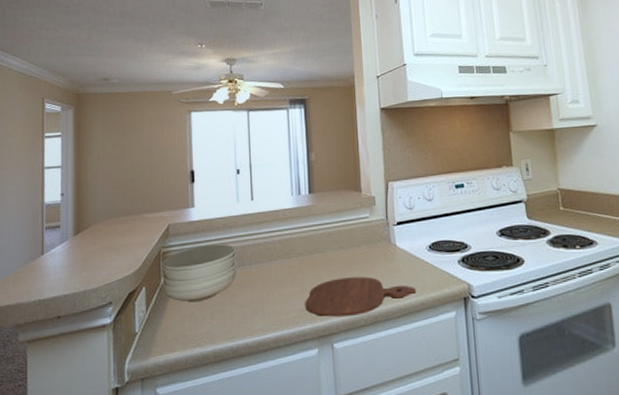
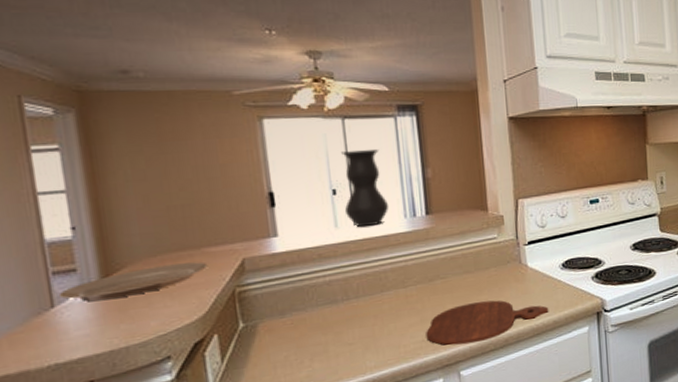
plate: none [47,225,144,252] -> present [58,261,208,302]
bowl: present [162,244,237,303] -> none [238,277,341,346]
vase: none [245,136,279,203] -> present [341,149,388,228]

